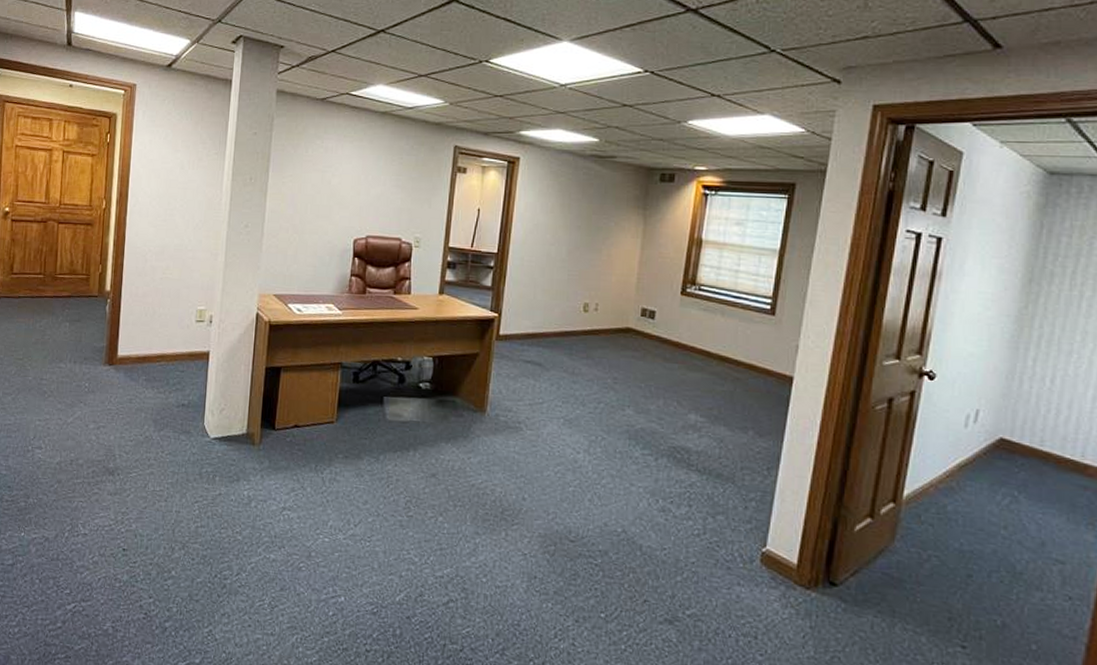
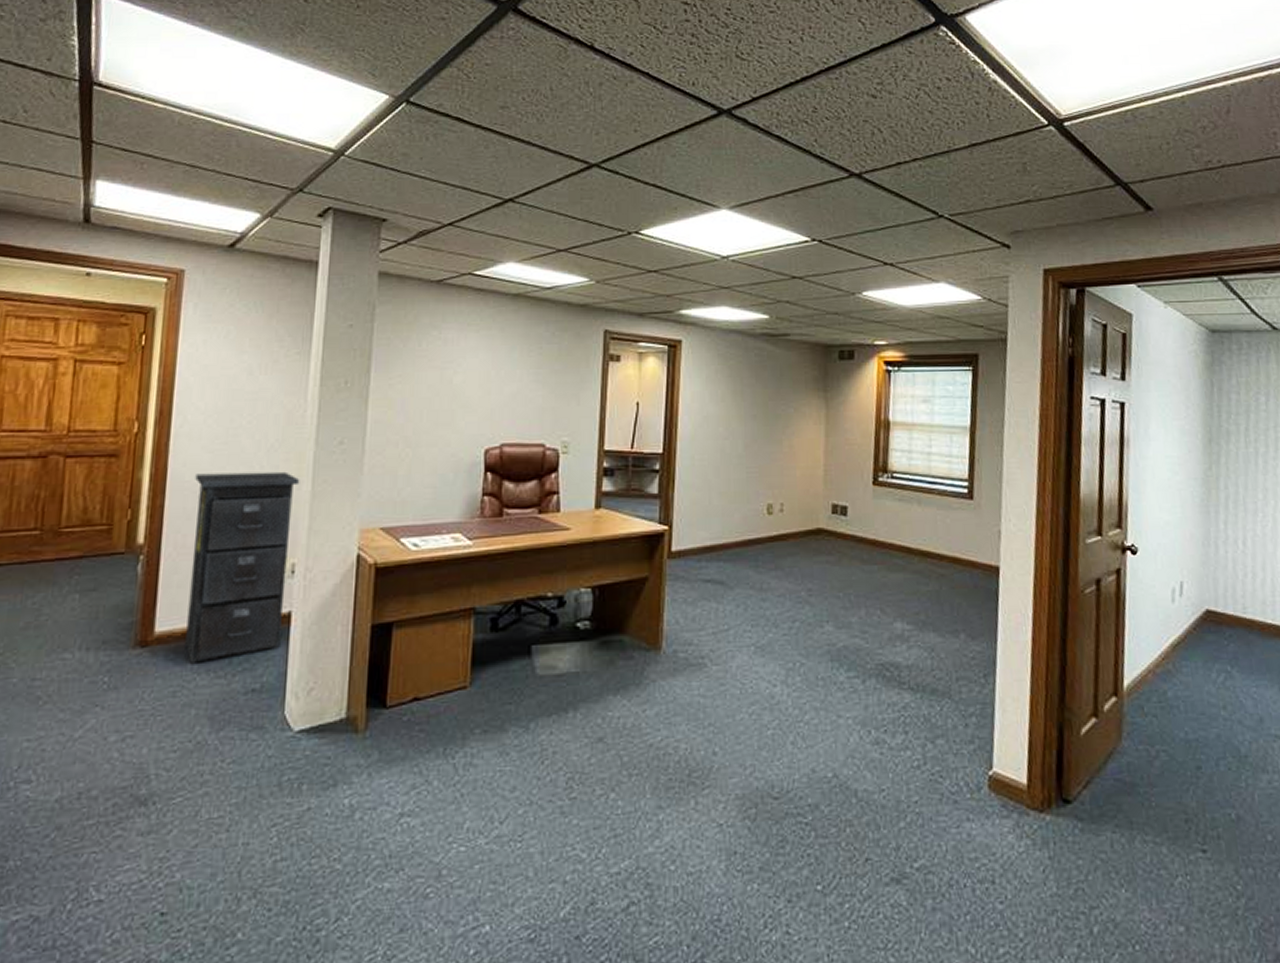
filing cabinet: none [138,242,217,381] -> present [185,471,300,663]

